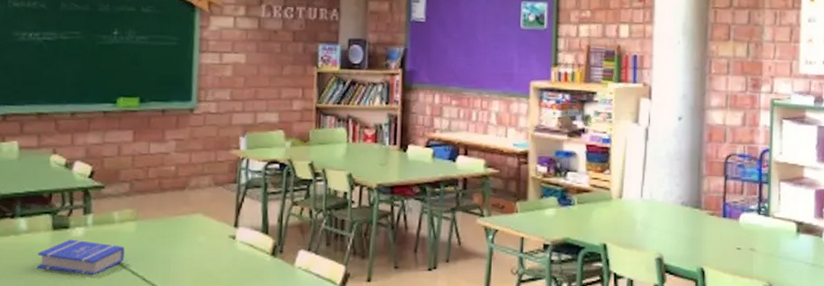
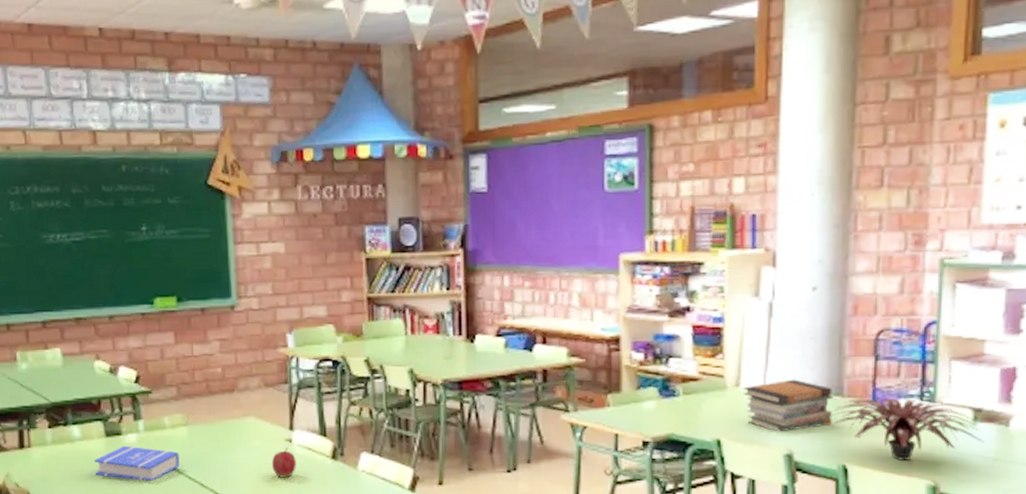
apple: none [214,244,238,273] -> present [272,448,296,478]
book stack: none [625,193,694,239] -> present [743,379,834,432]
plant: none [689,211,805,265] -> present [828,397,984,460]

